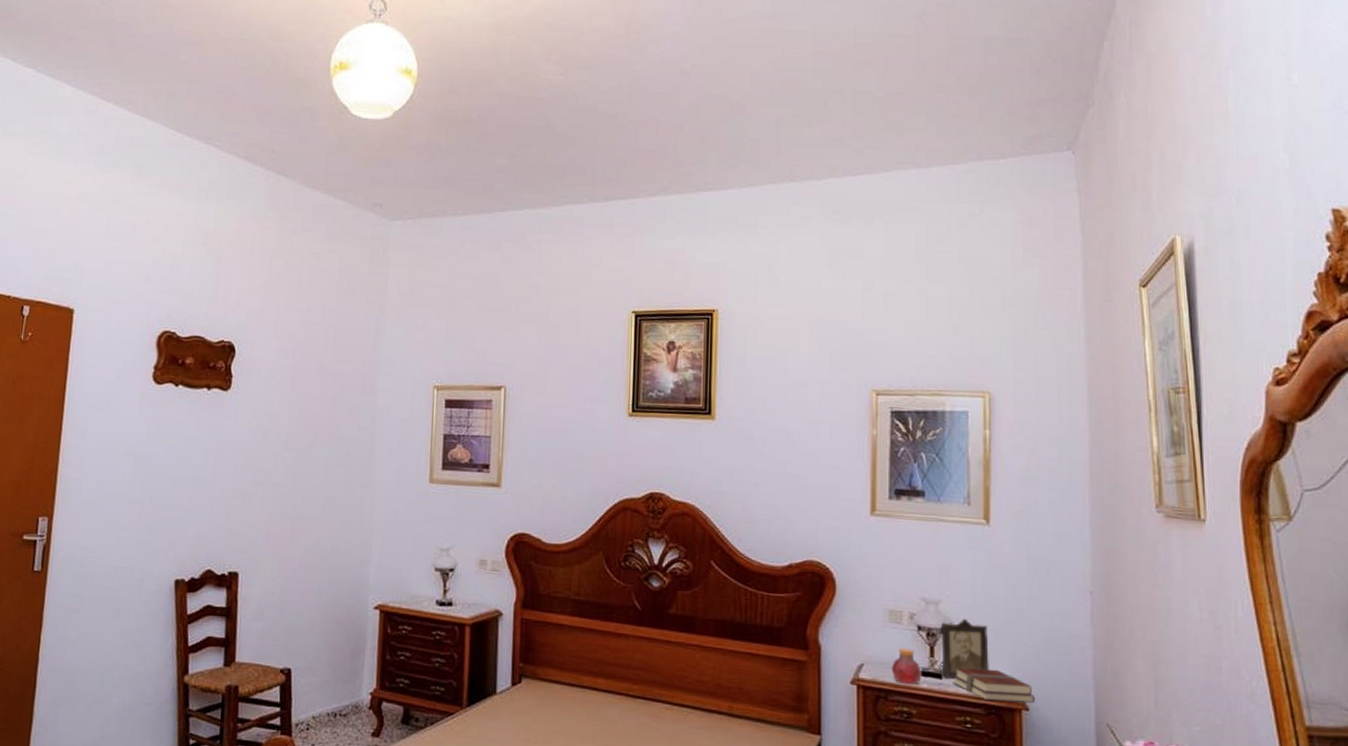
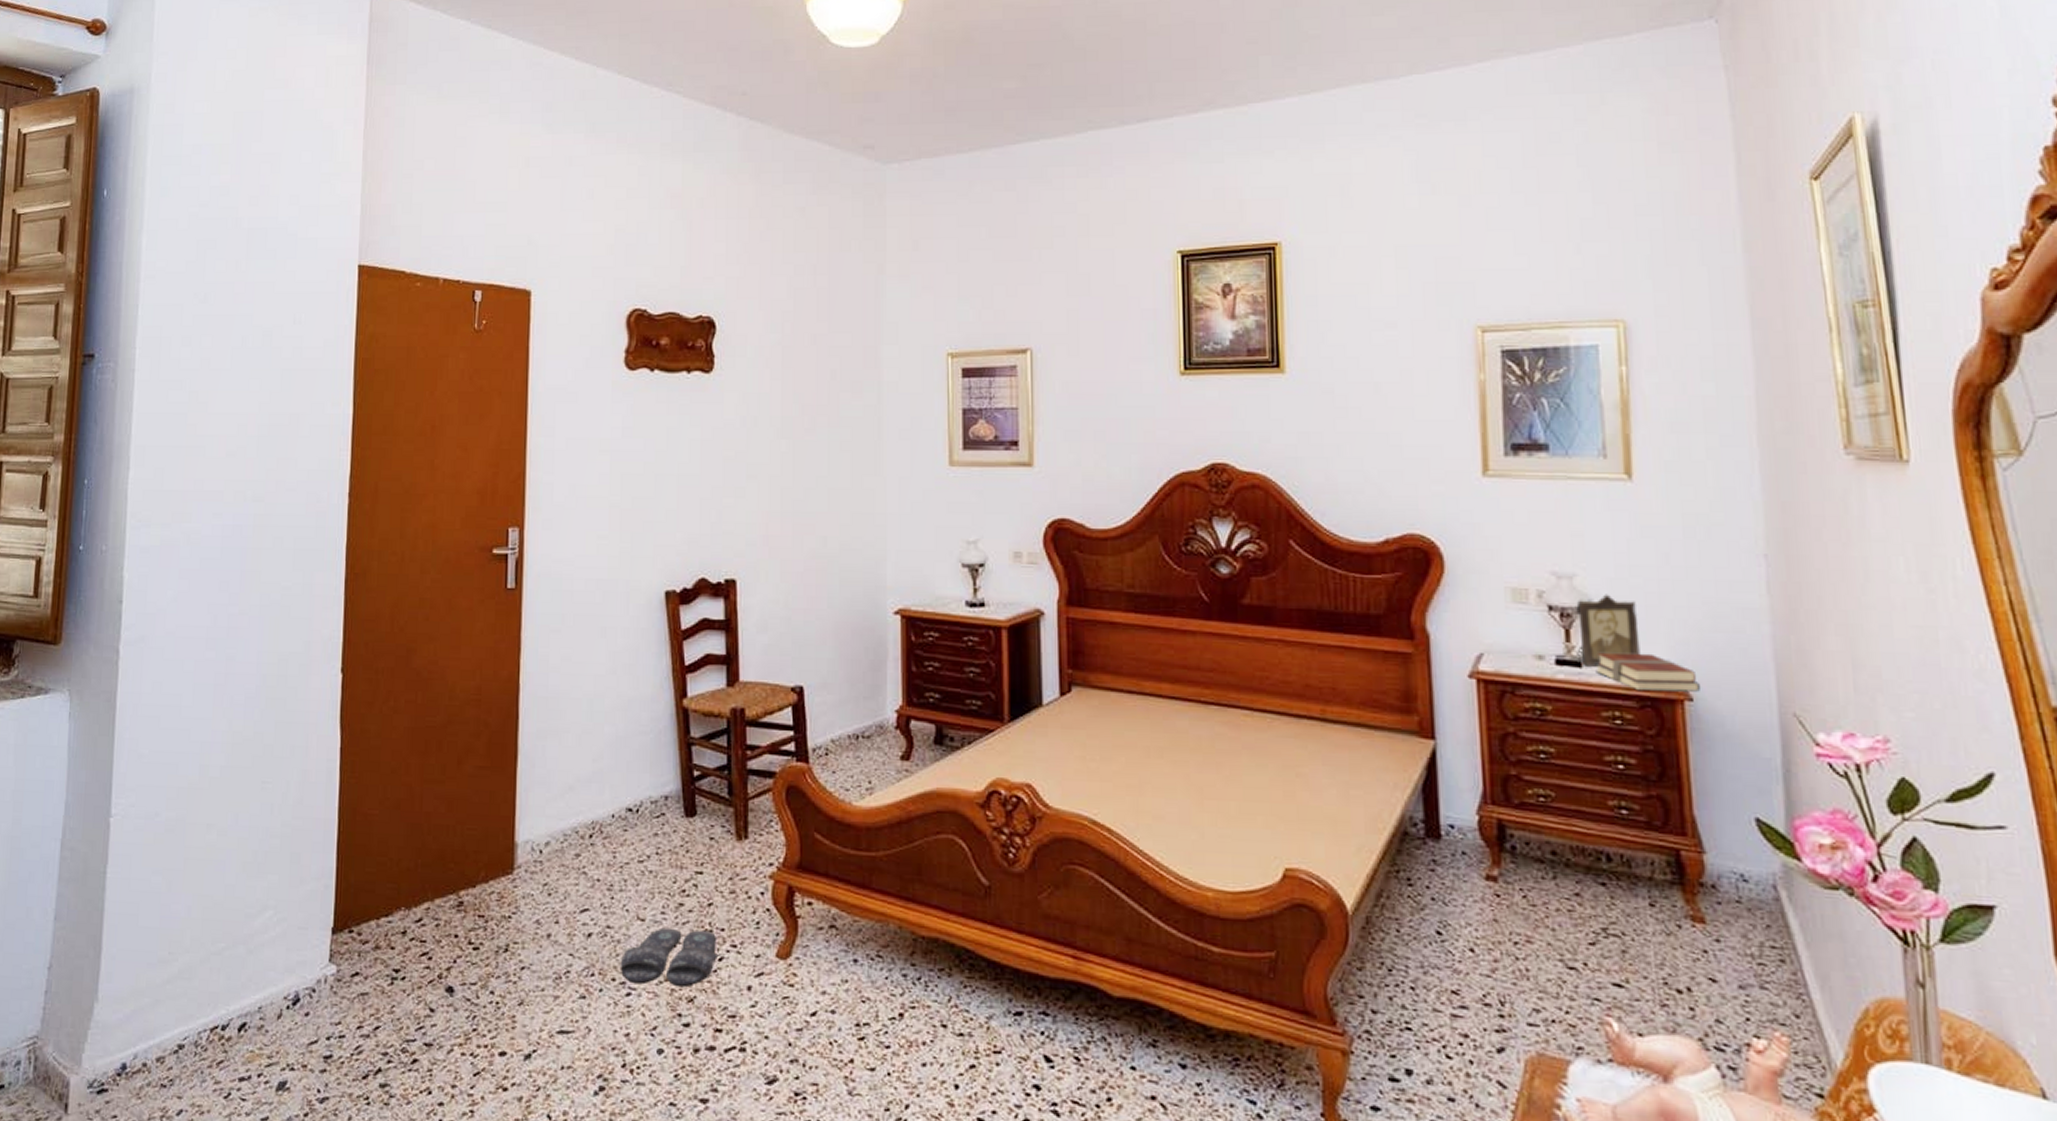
potion bottle: present [891,648,922,686] -> none [1518,633,1557,677]

